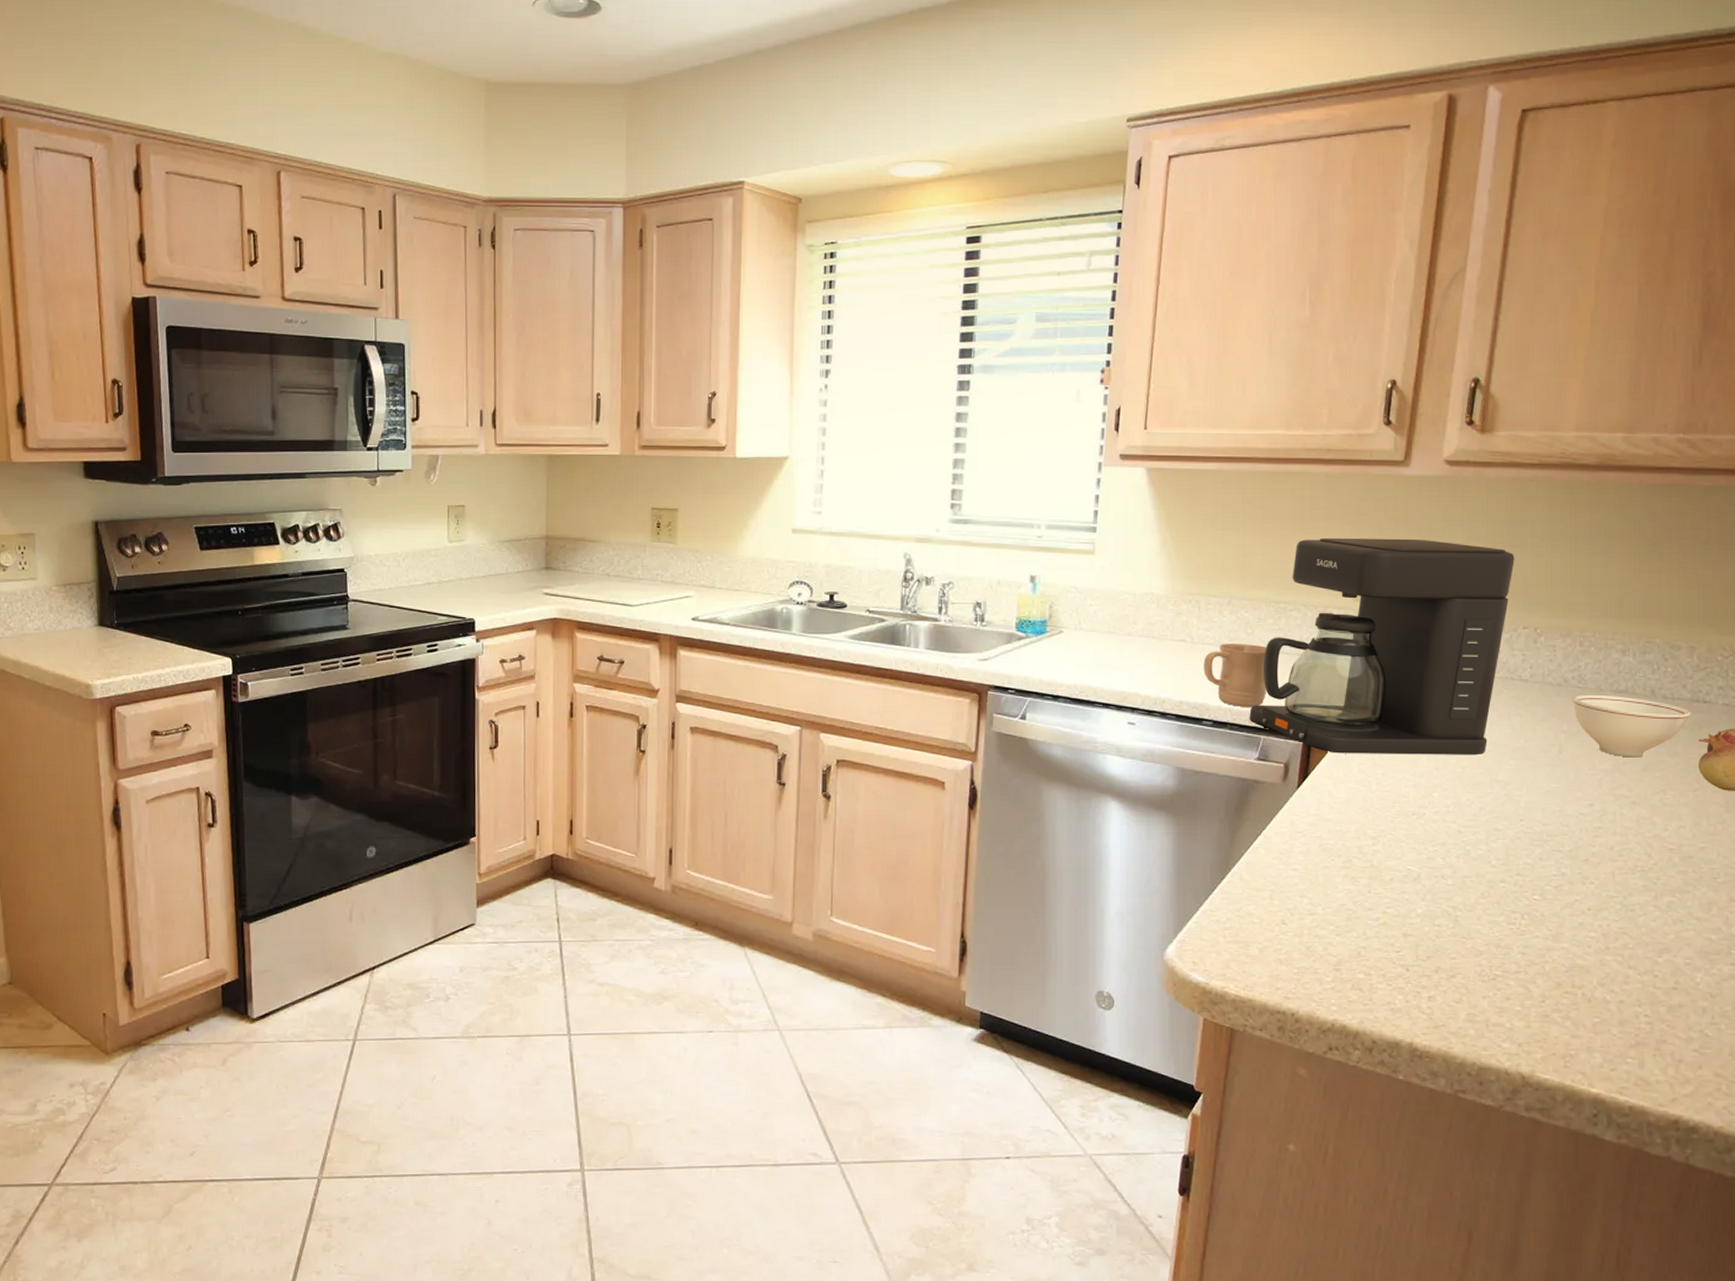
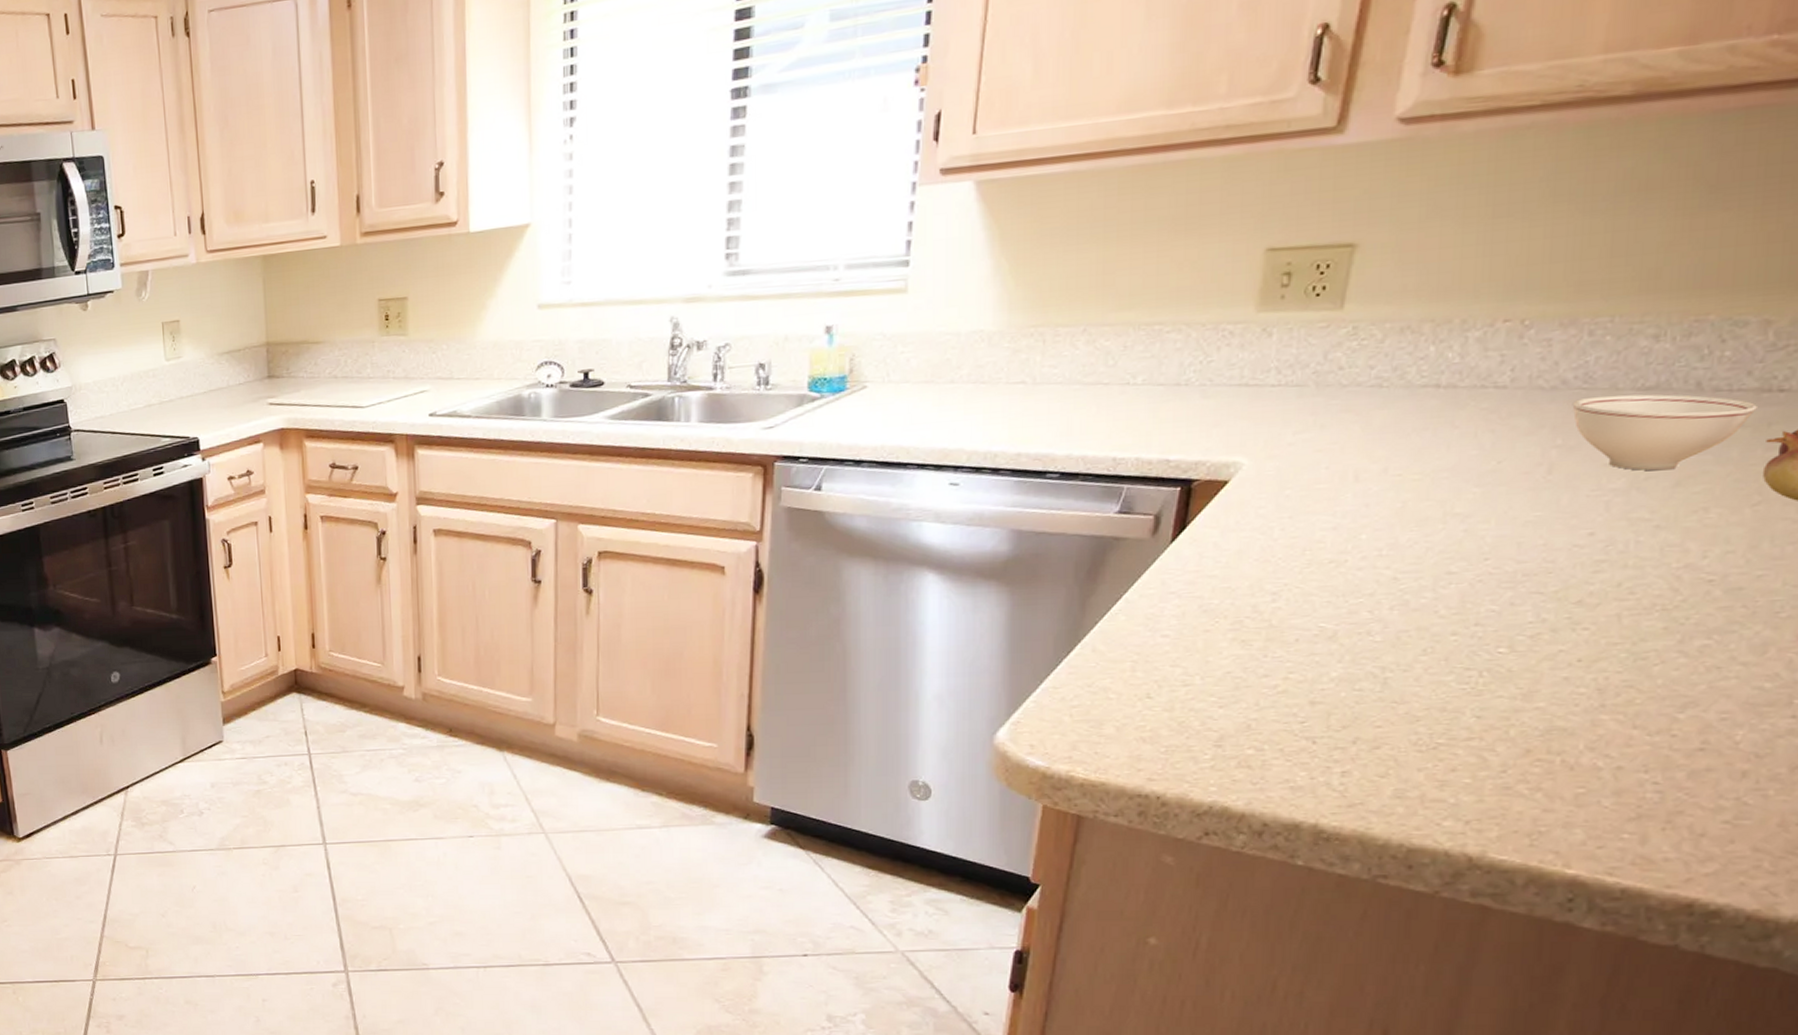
mug: present [1204,643,1266,707] -> none [1049,378,1133,454]
coffee maker: present [1249,537,1515,756] -> none [1108,222,1497,498]

